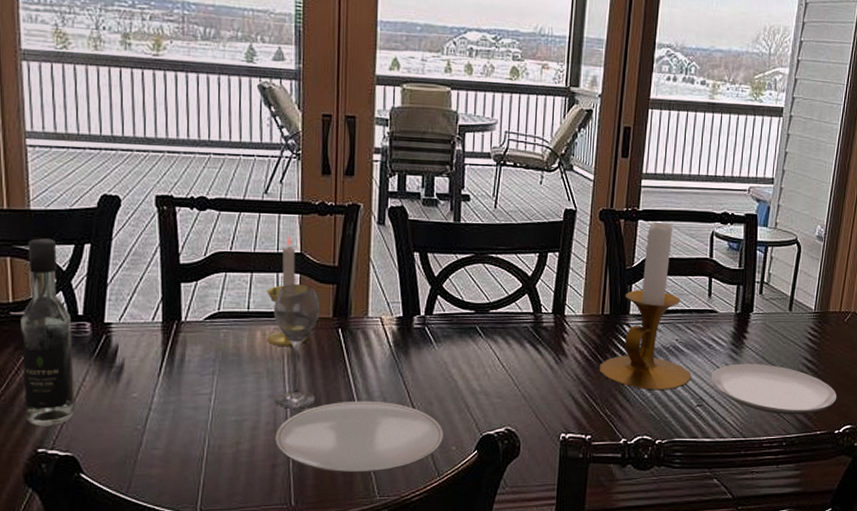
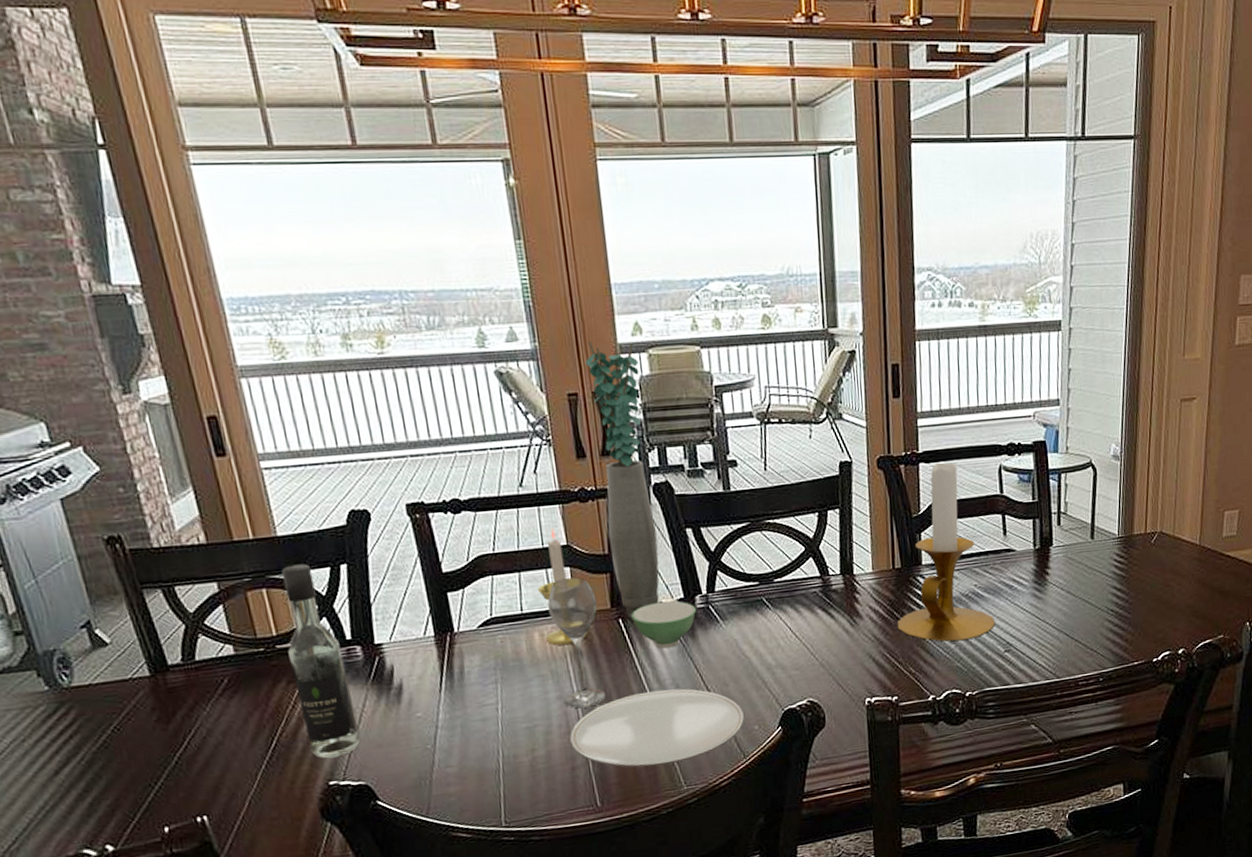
vase: none [340,69,392,332] -> present [586,341,660,621]
bowl: none [351,317,413,362] -> present [631,600,697,649]
plate: present [710,363,837,415] -> none [1016,599,1152,649]

